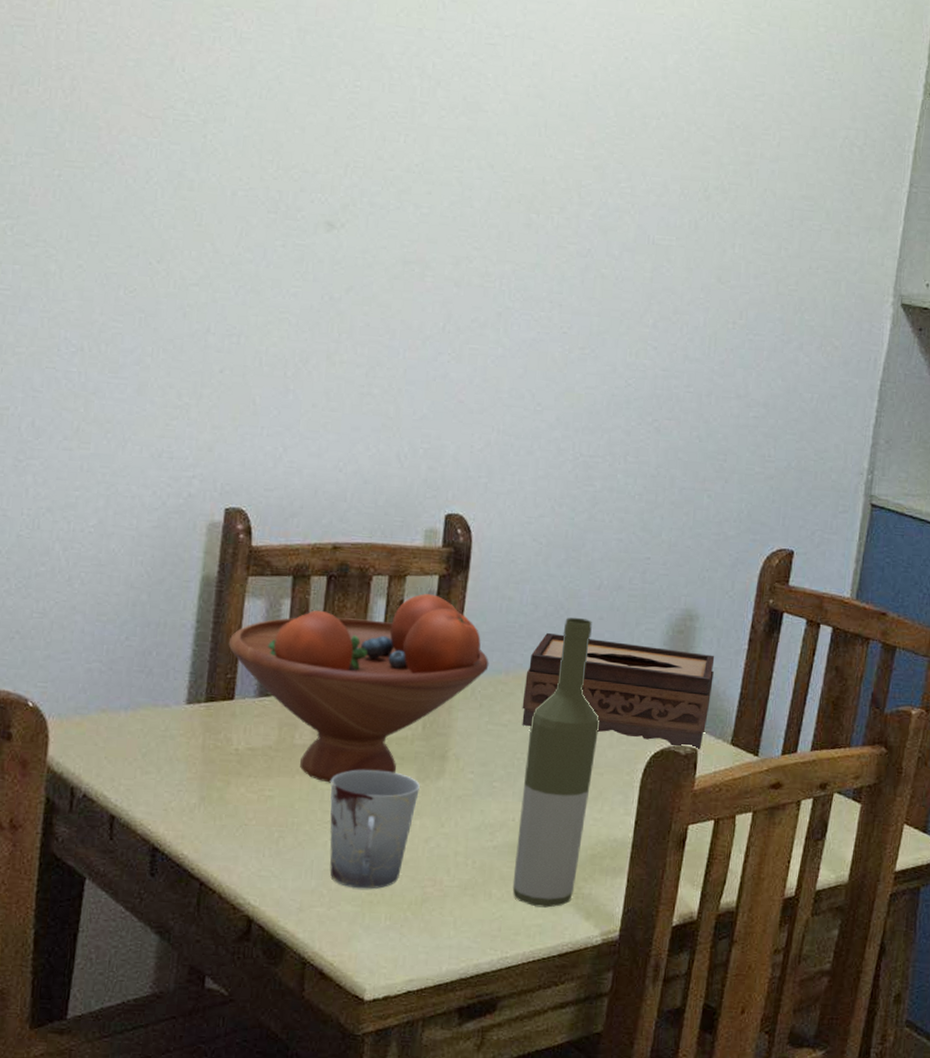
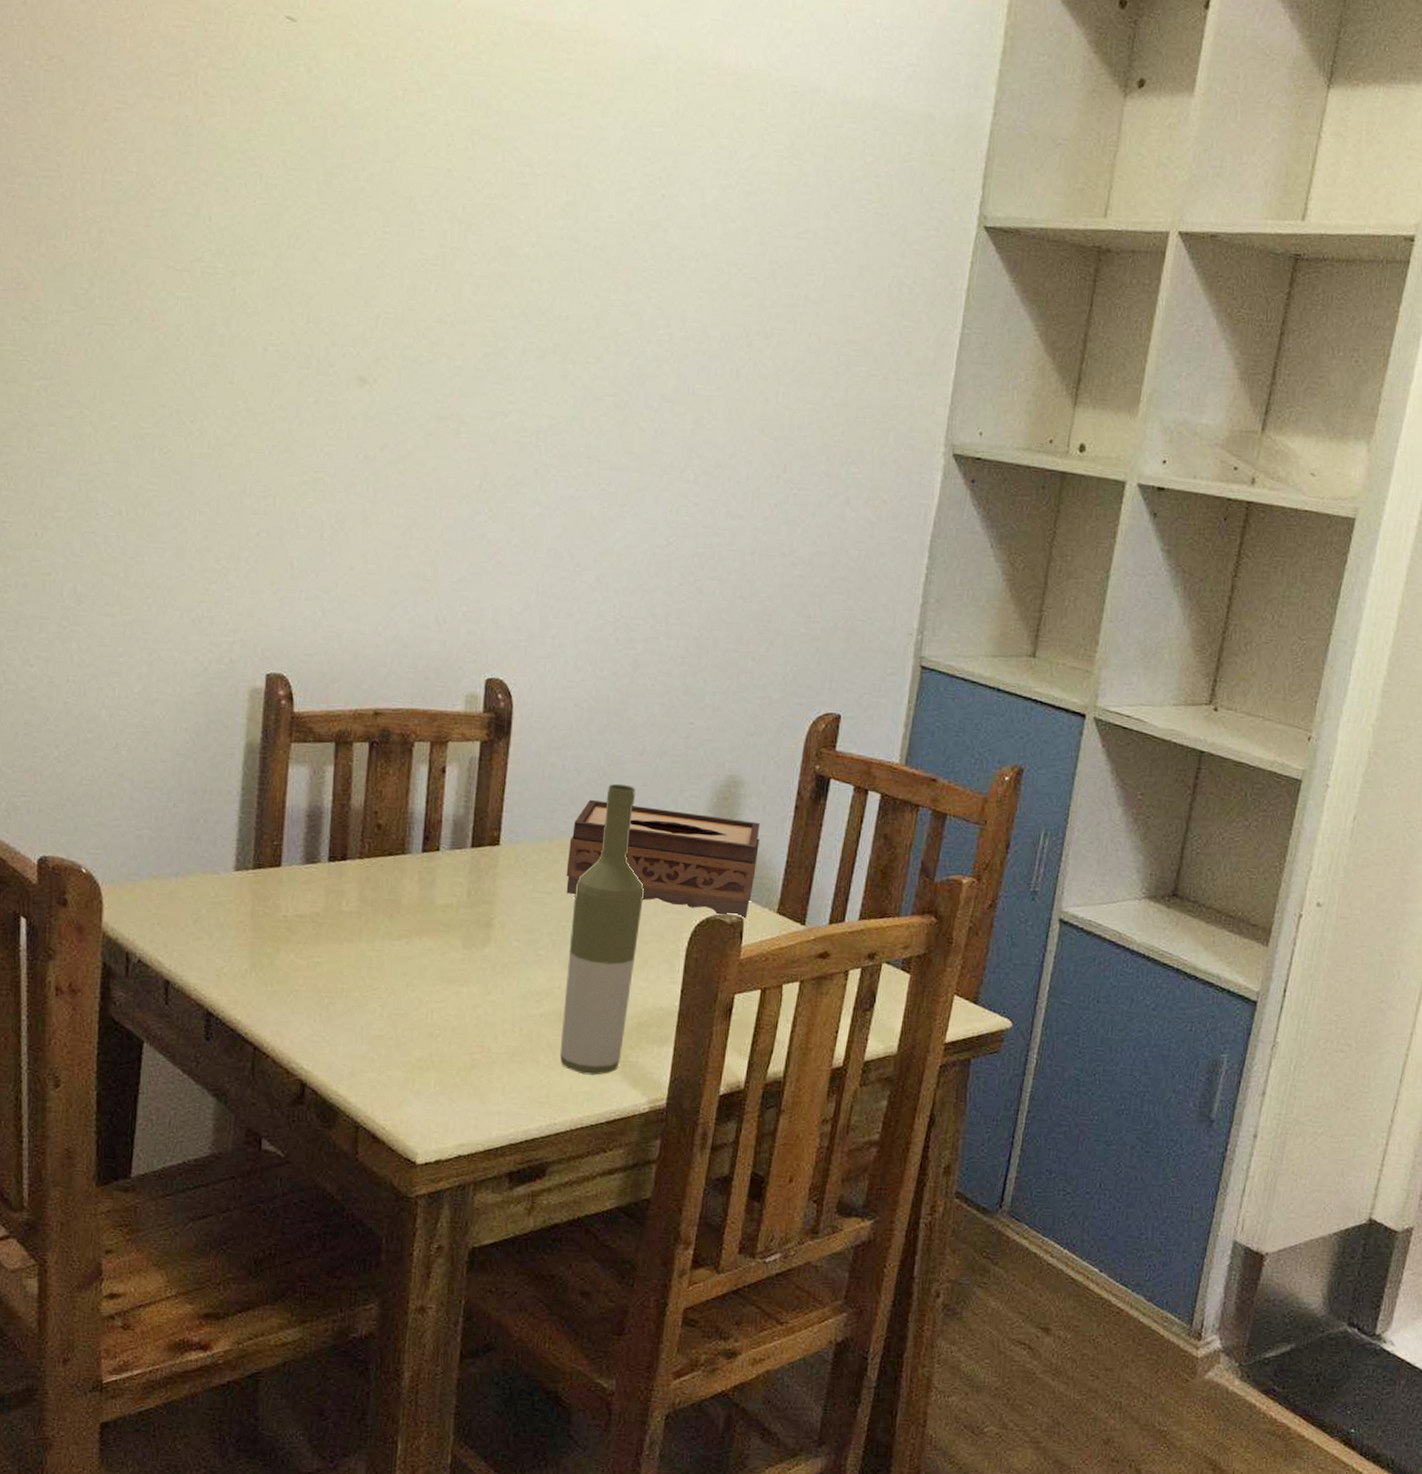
fruit bowl: present [228,594,489,783] -> none [273,760,533,950]
cup: present [329,769,420,889] -> none [378,937,466,1055]

